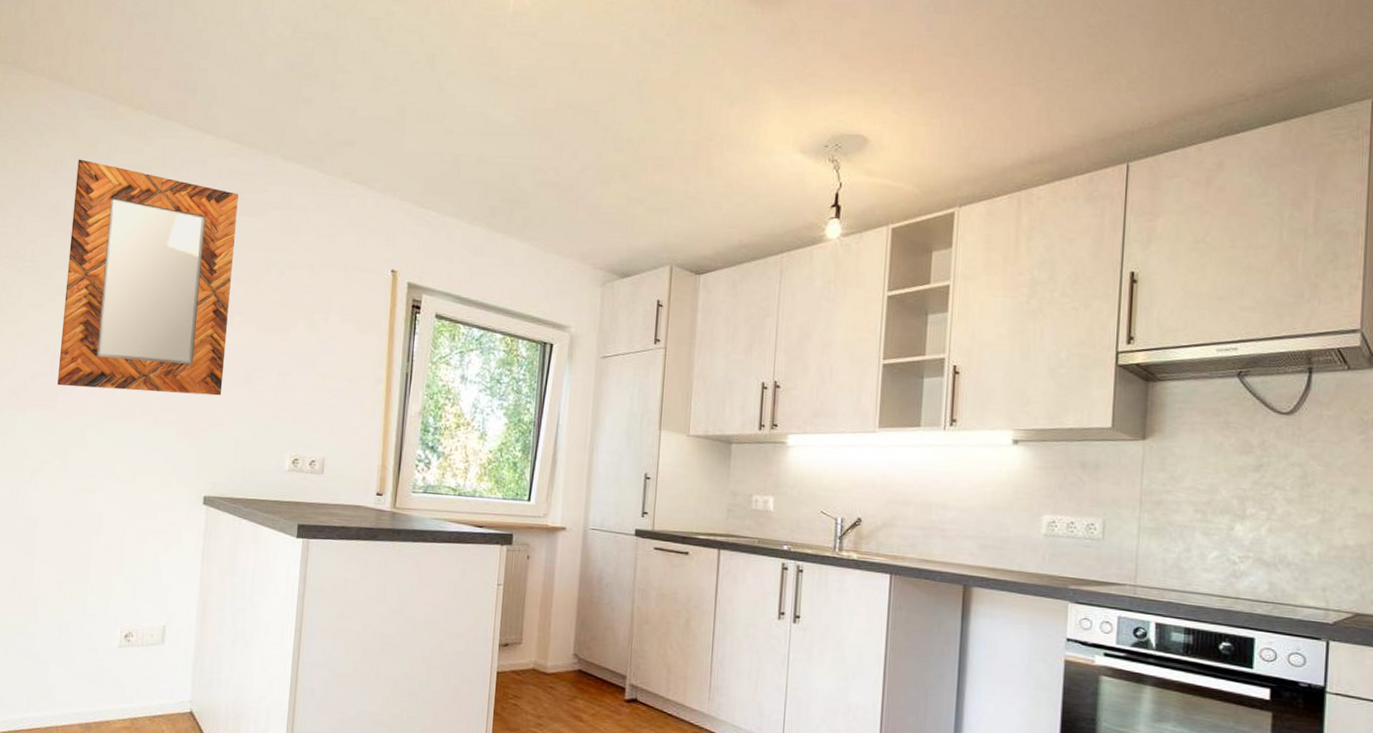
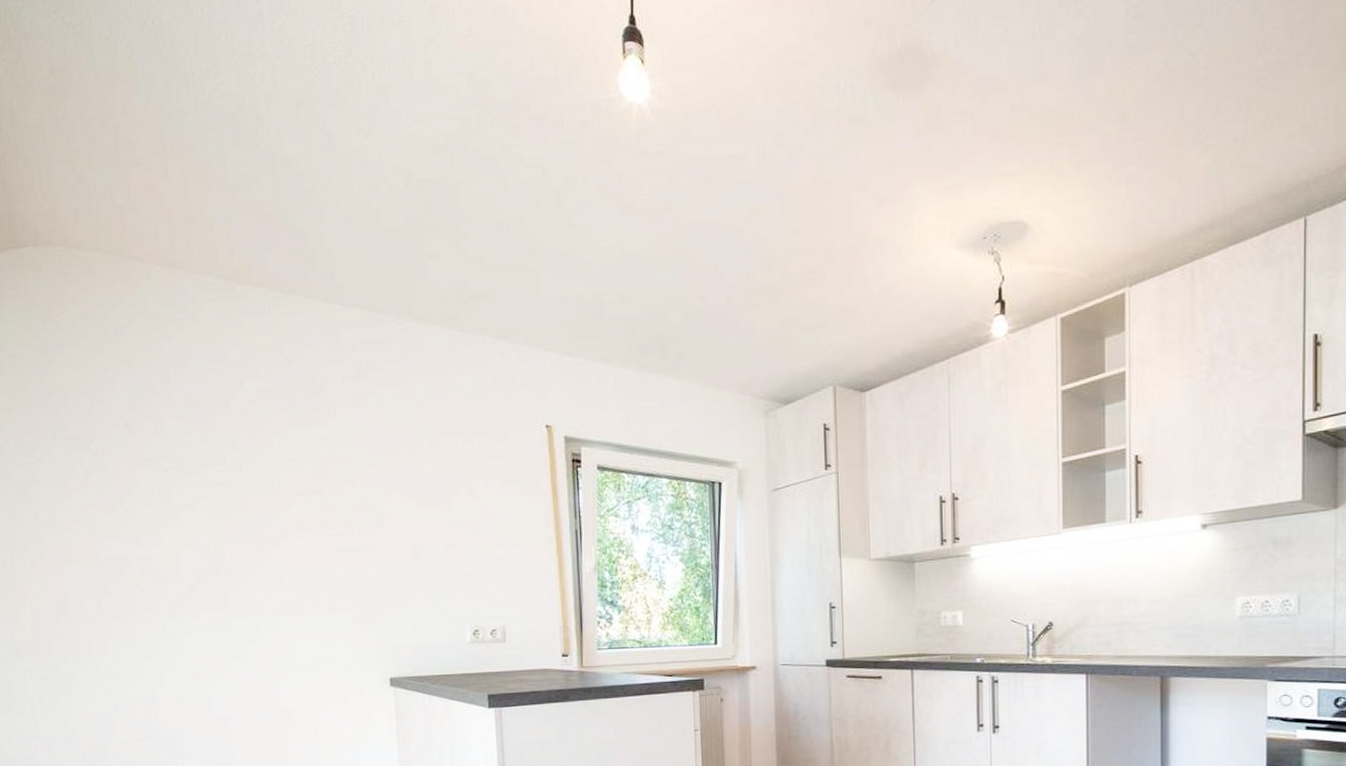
home mirror: present [57,159,239,396] -> none [204,347,392,585]

